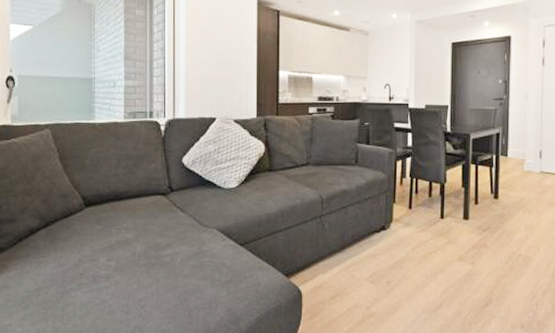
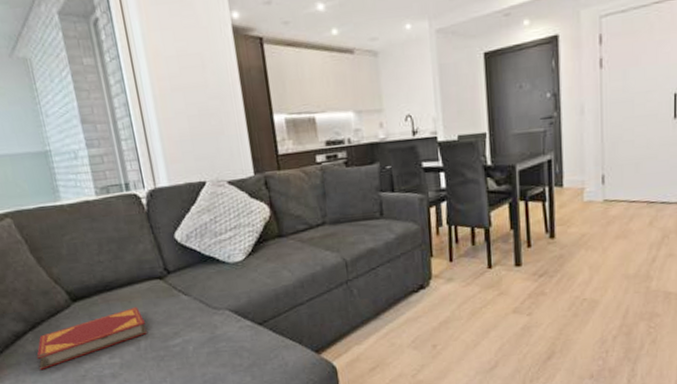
hardback book: none [45,217,144,264] -> present [37,307,147,370]

